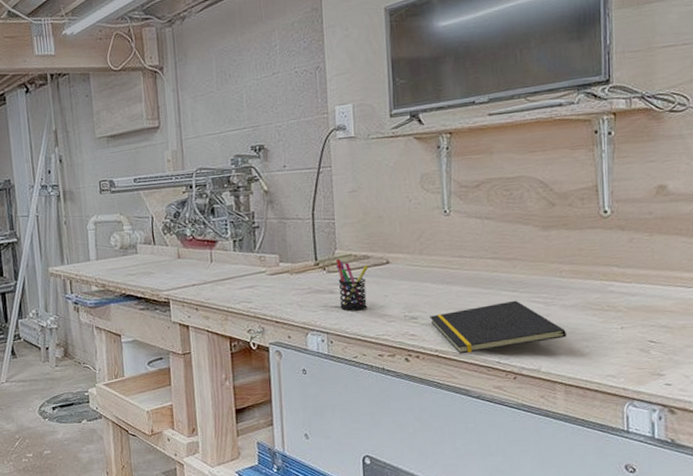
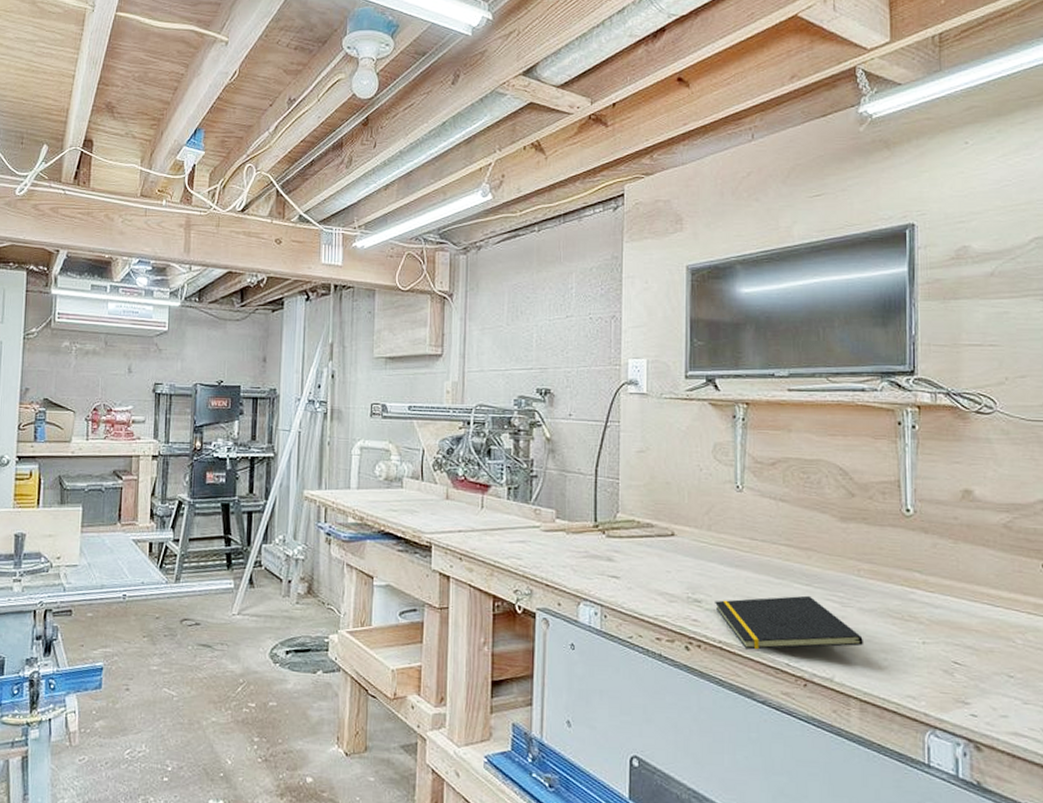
pen holder: present [336,259,369,311] -> none [616,524,652,585]

